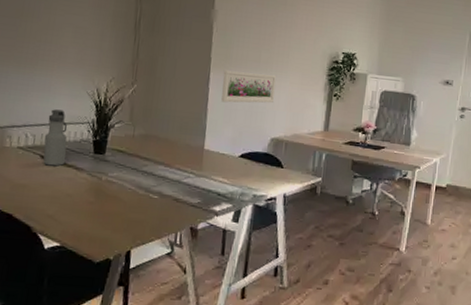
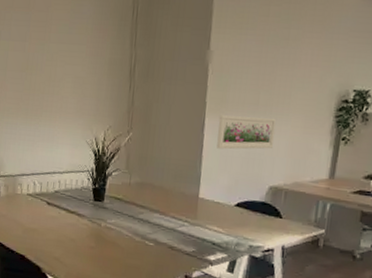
water bottle: present [43,109,68,167] -> none [49,158,70,213]

